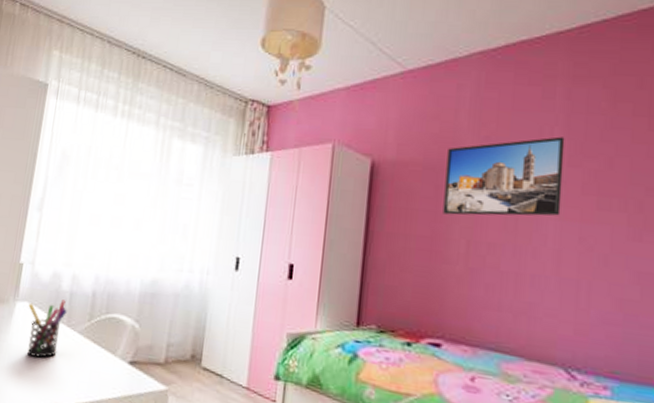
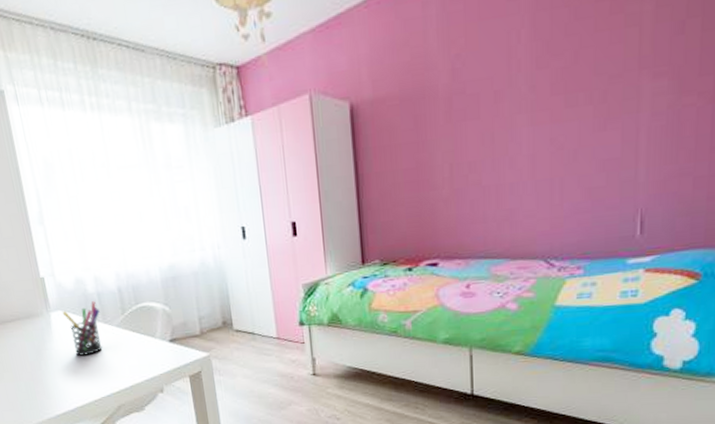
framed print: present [443,136,565,216] -> none [421,39,532,143]

